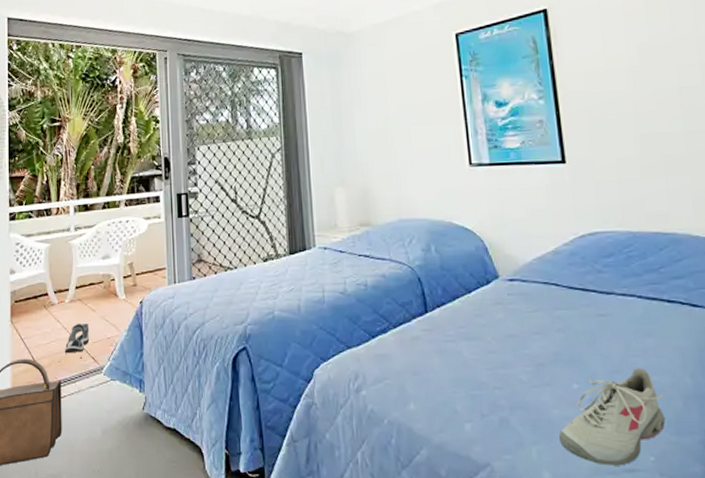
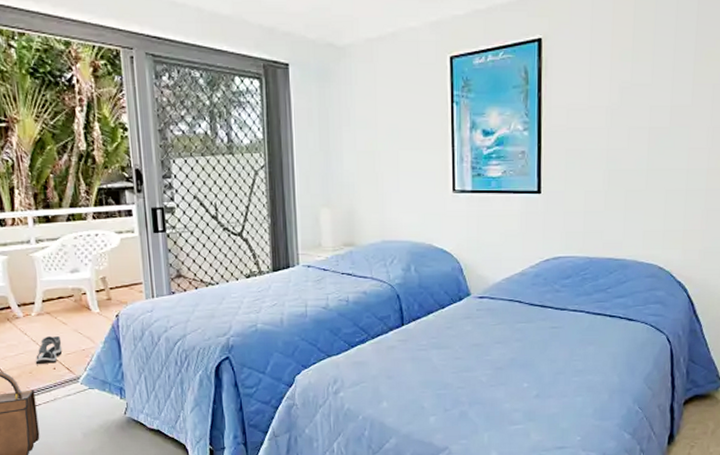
athletic shoe: present [559,368,668,466] -> none [508,370,599,445]

